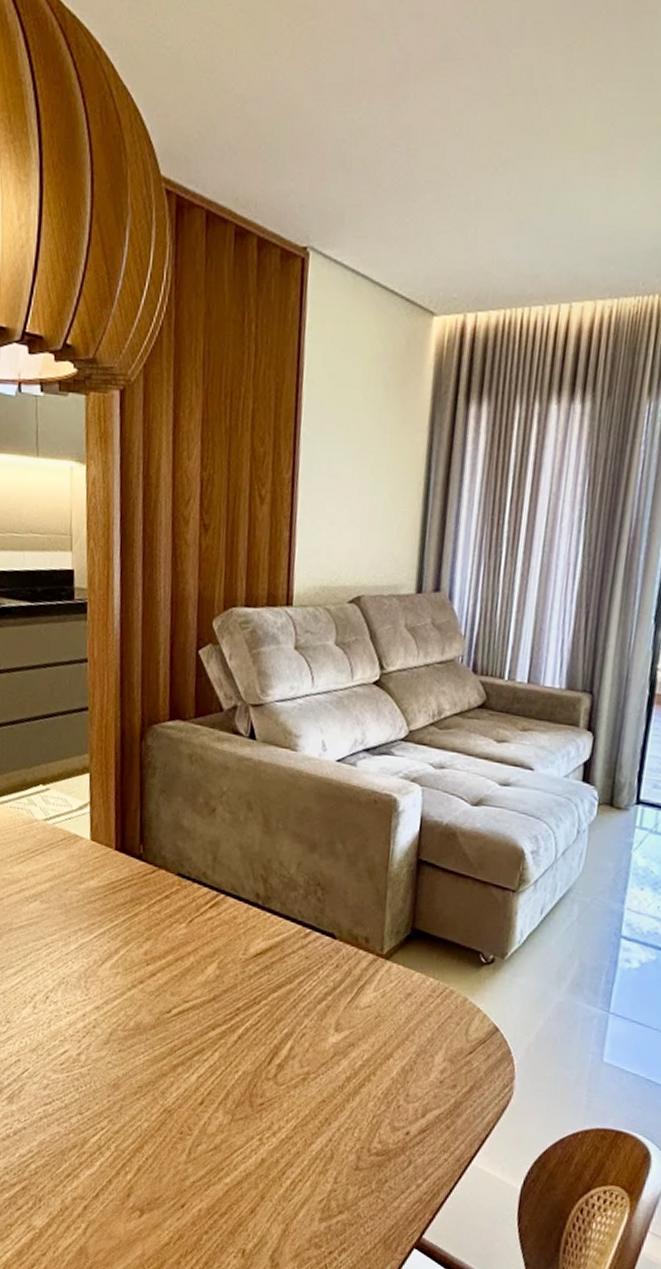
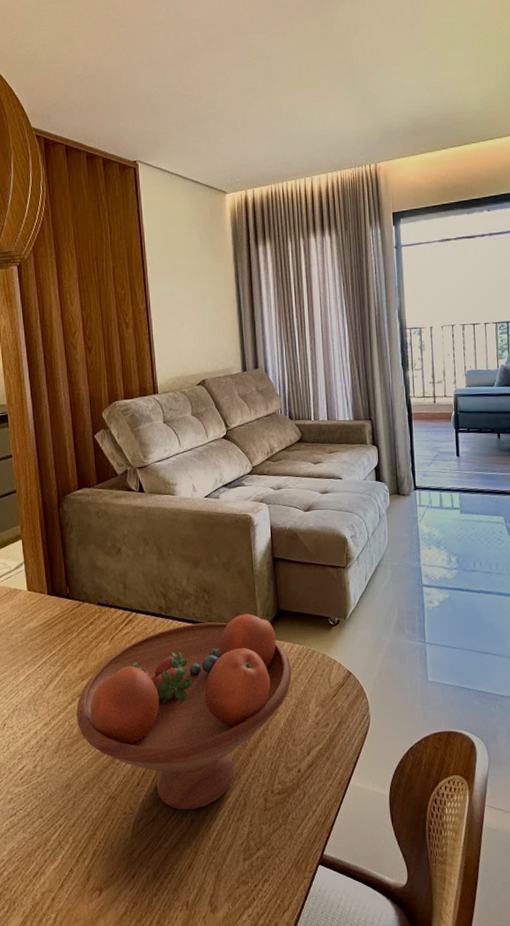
fruit bowl: none [135,923,419,1149] -> present [76,614,292,810]

